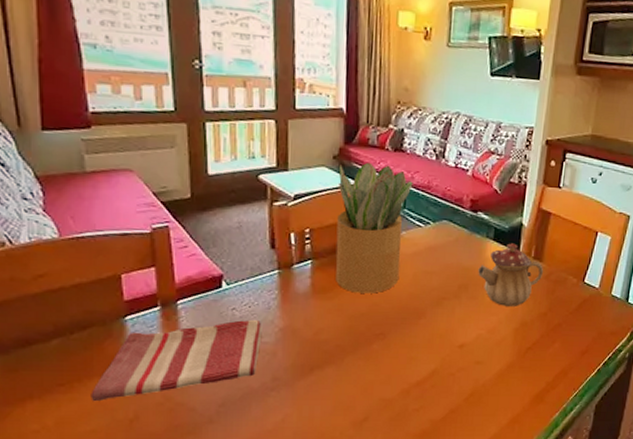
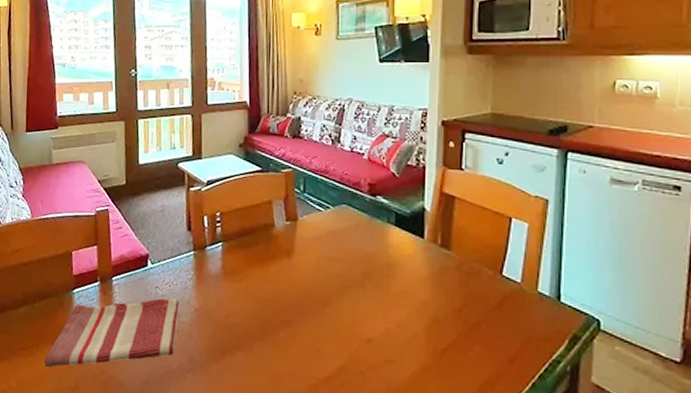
potted plant: present [335,162,413,294] -> none [243,149,312,278]
teapot: present [478,243,544,306] -> none [382,229,454,300]

